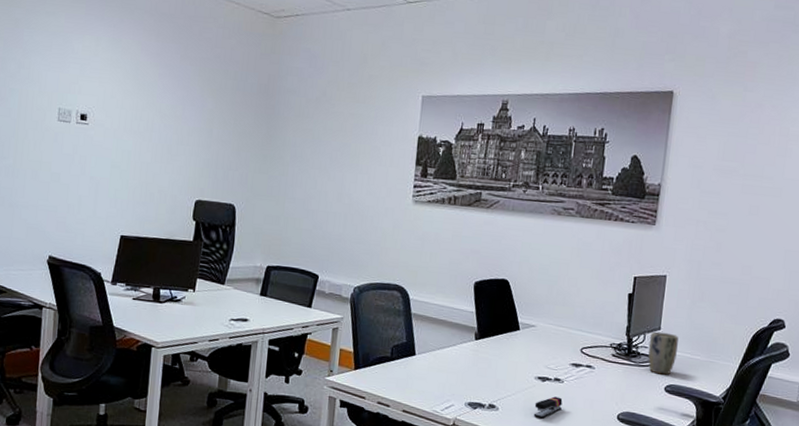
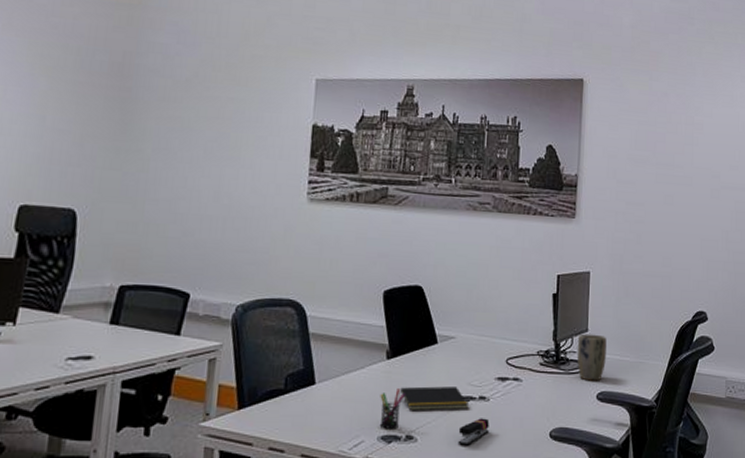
pen holder: none [467,365,490,398] -> present [379,389,405,429]
notepad: none [484,364,545,388] -> present [399,386,468,411]

